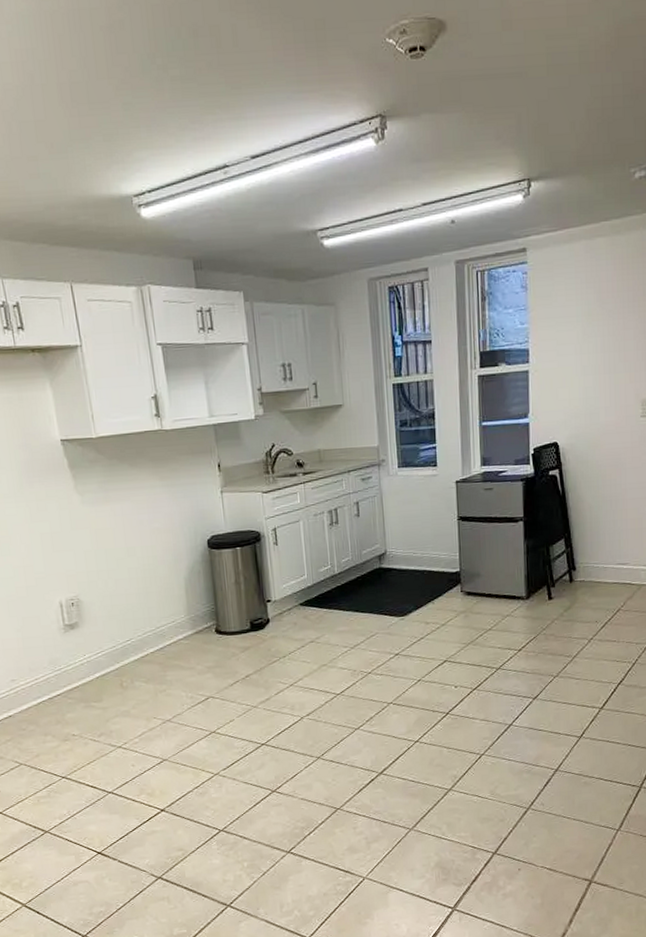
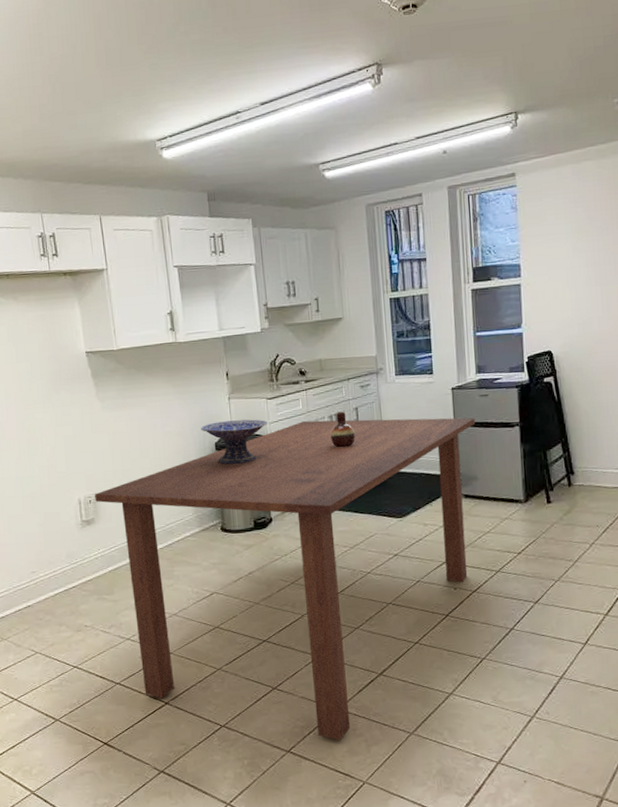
dining table: none [77,512,479,840] -> present [95,417,476,741]
decorative bowl: none [192,514,264,563] -> present [201,419,268,465]
vase: none [330,506,356,545] -> present [330,411,355,448]

